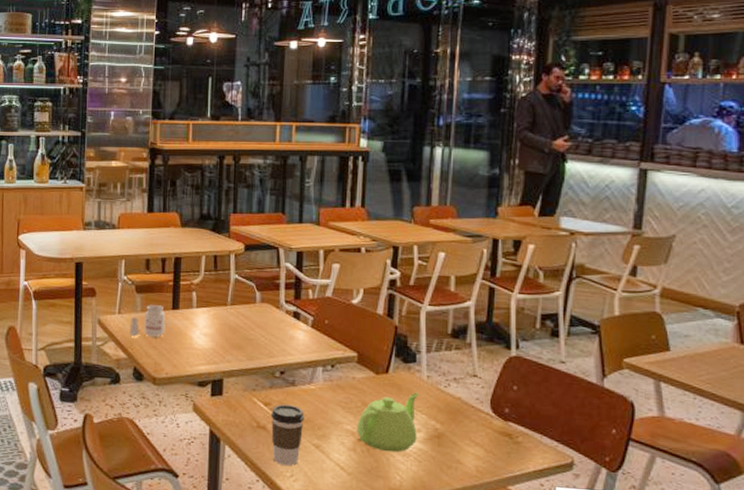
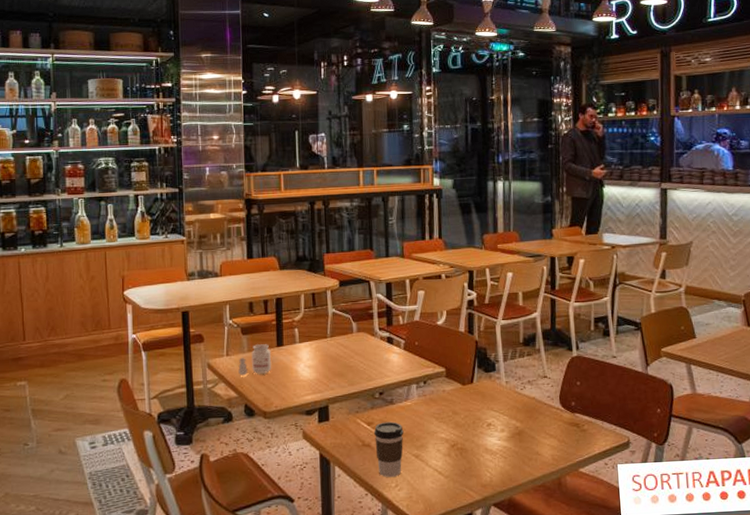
teapot: present [356,392,419,453] -> none [449,397,501,453]

